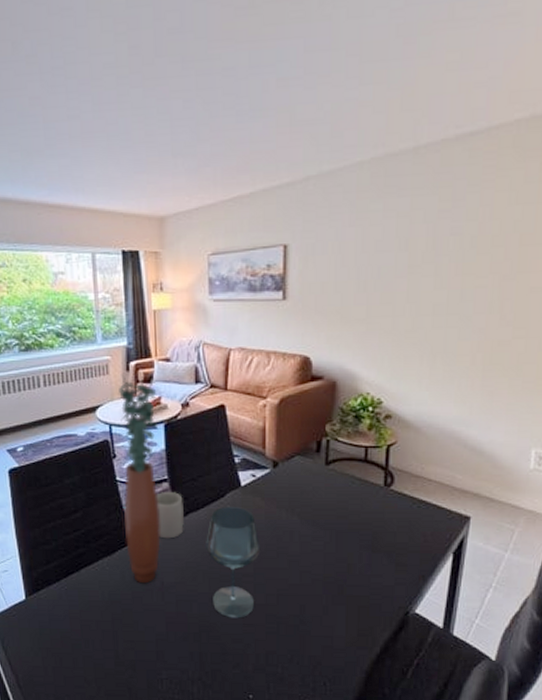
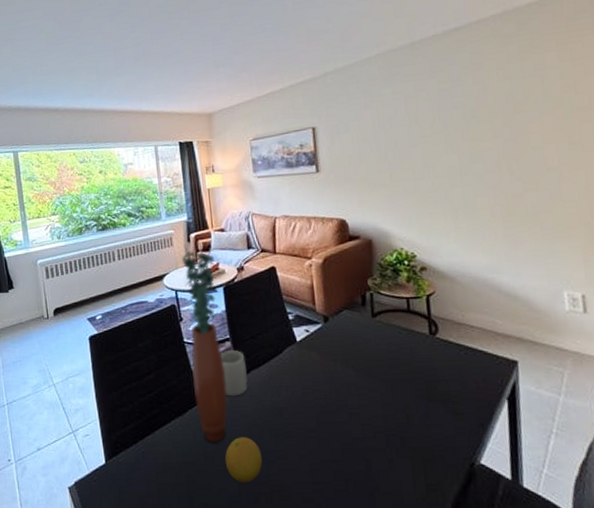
fruit: none [154,579,194,623] -> present [225,437,263,483]
wine glass: present [206,506,261,618] -> none [269,361,321,476]

